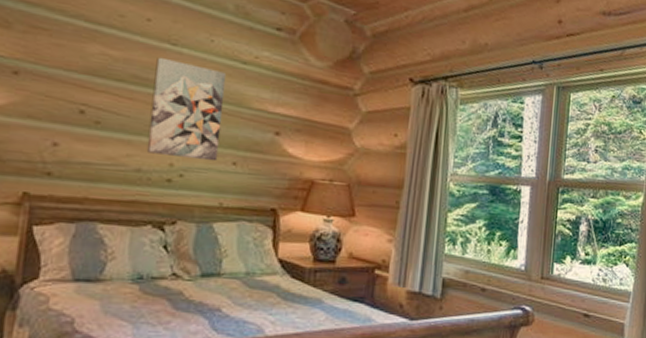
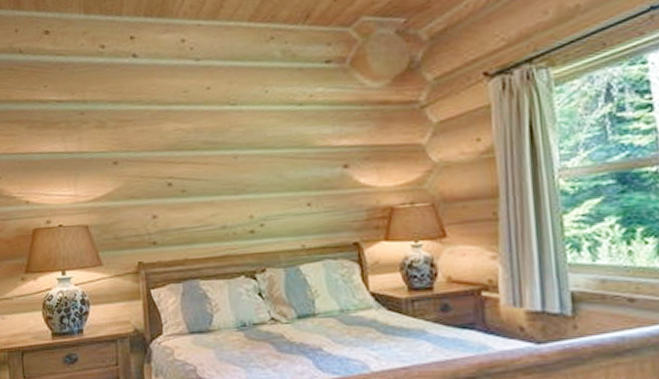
wall art: present [146,57,227,162] -> none [221,118,292,210]

